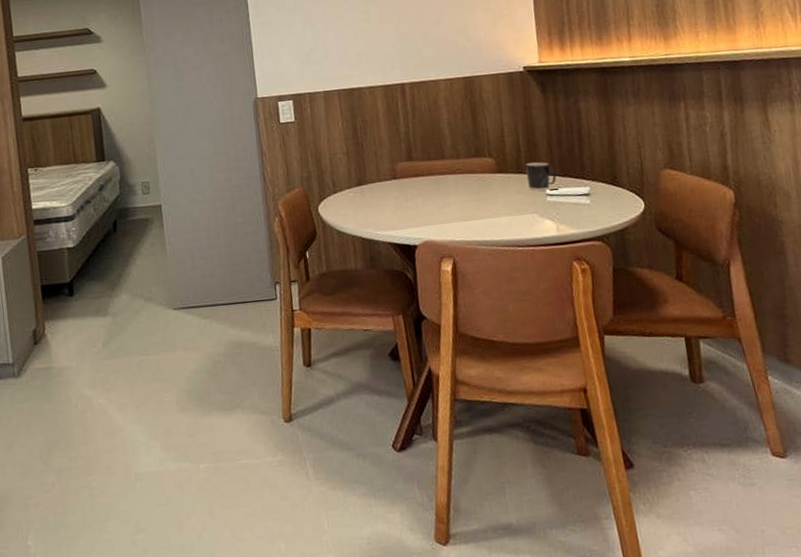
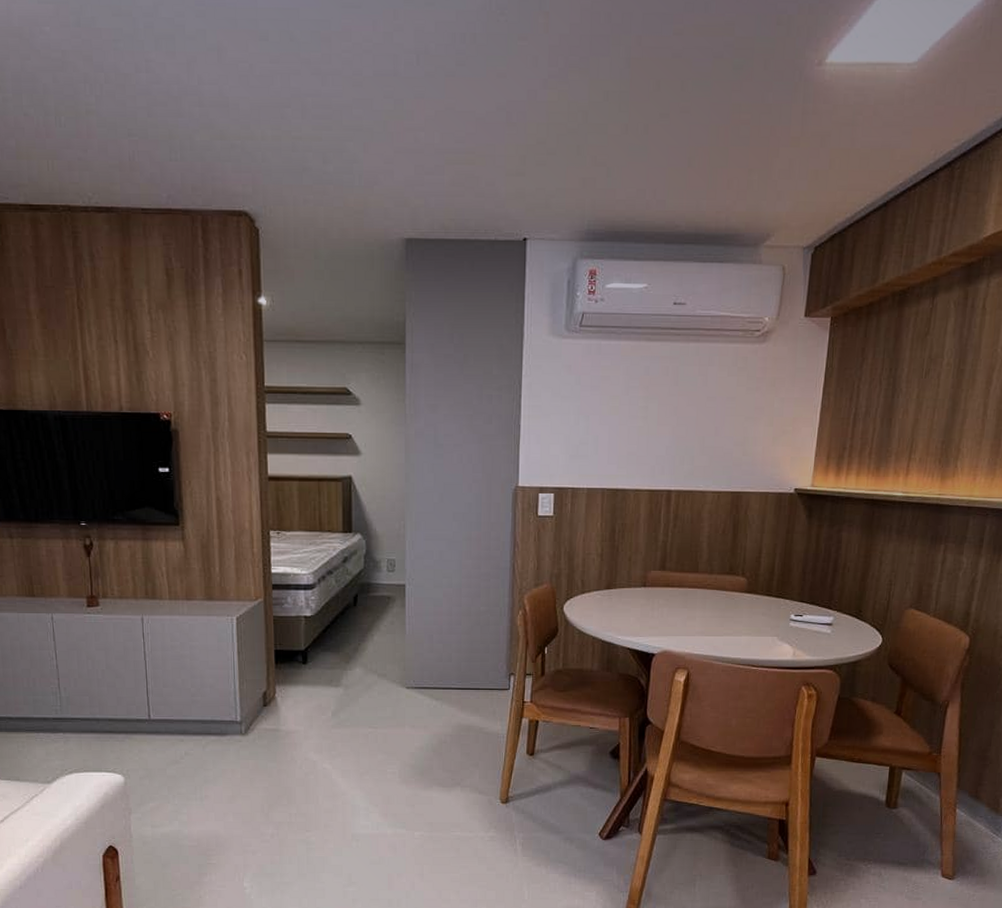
mug: present [524,162,557,191] -> none [774,586,804,615]

